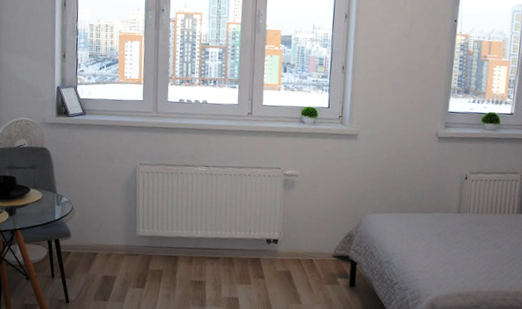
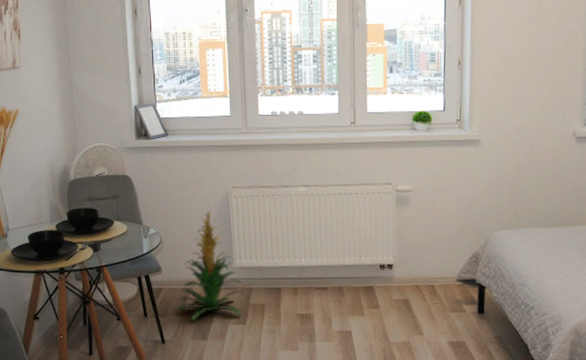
indoor plant: none [81,183,143,283] -> present [176,210,242,321]

